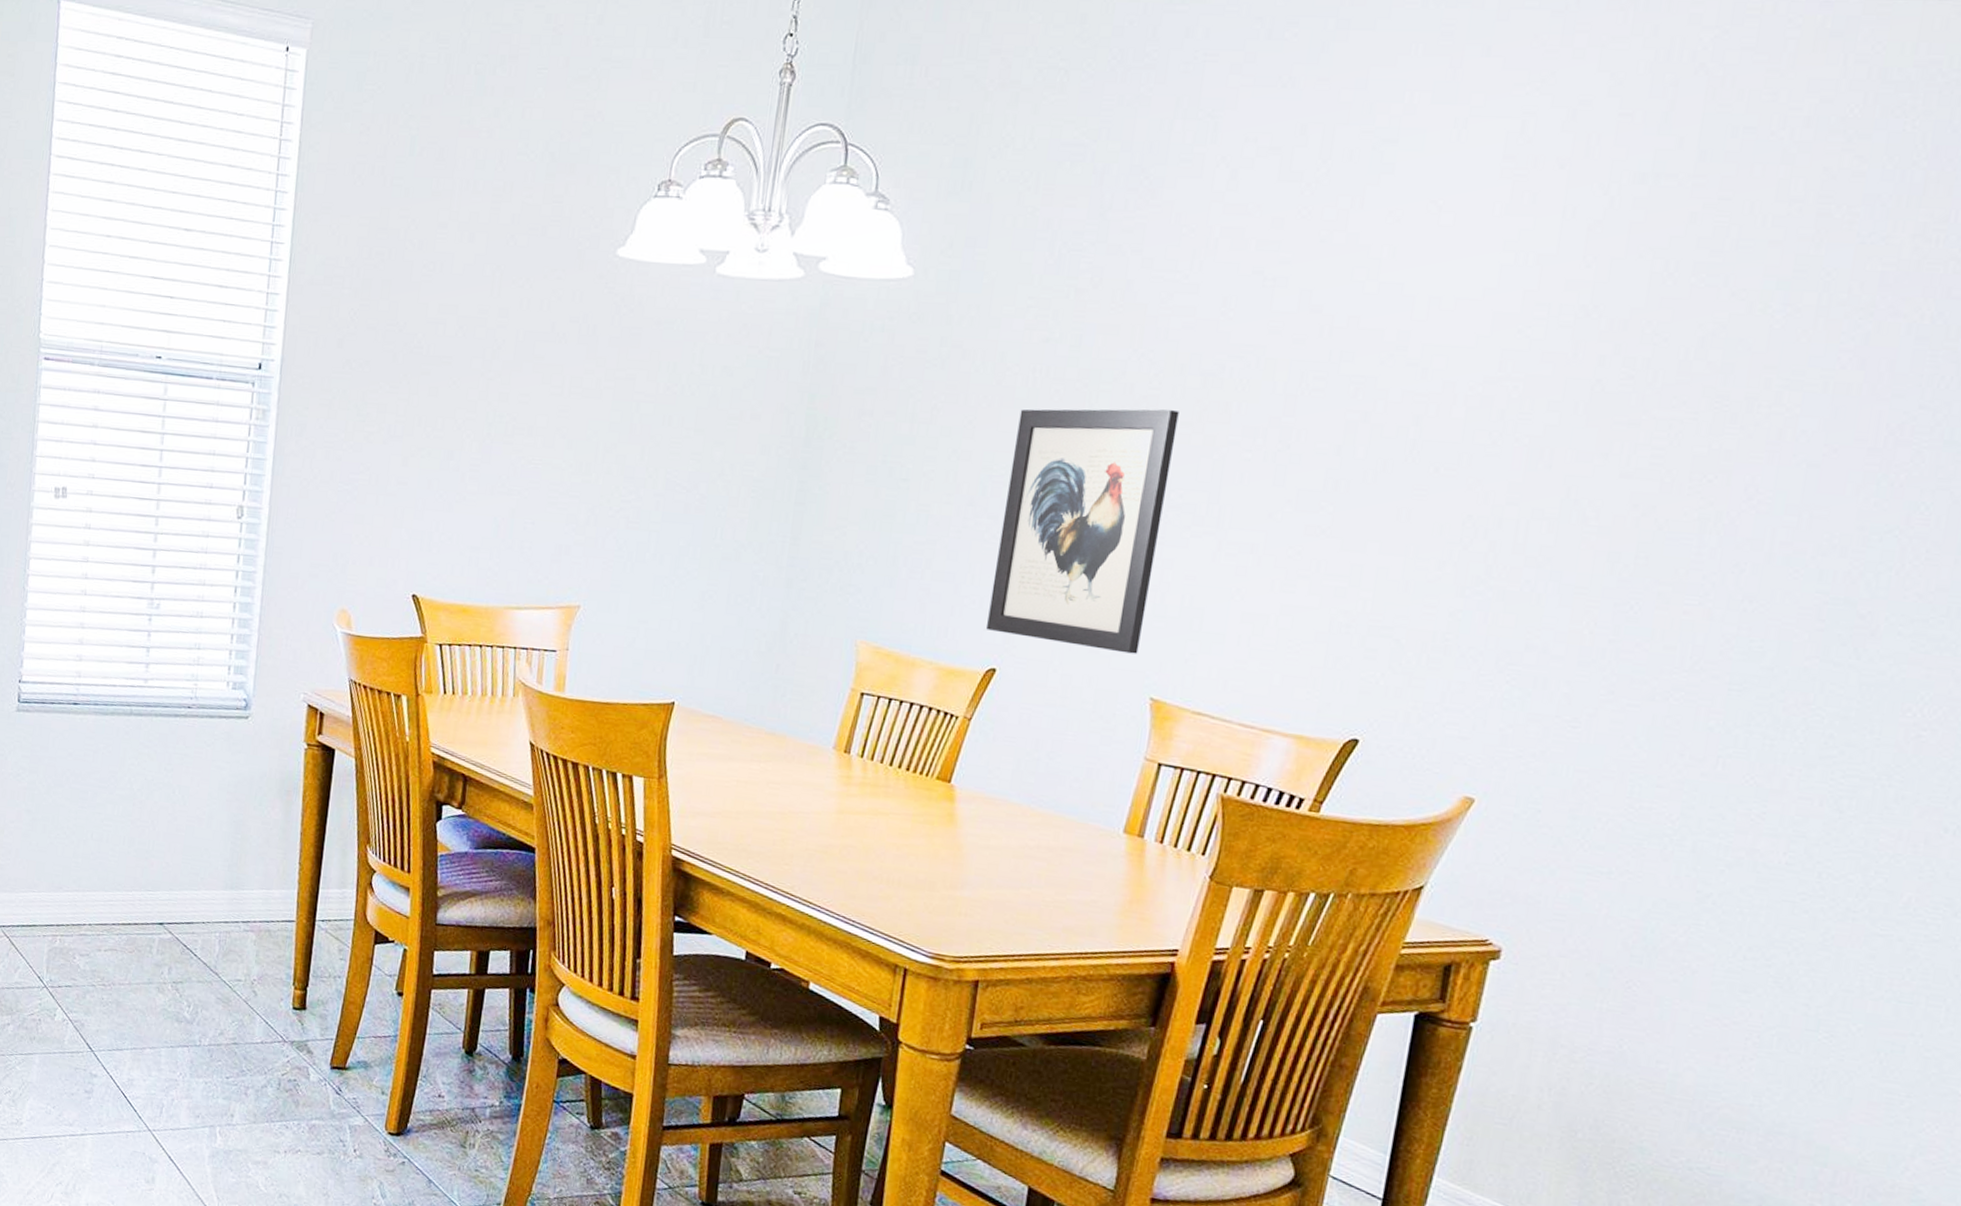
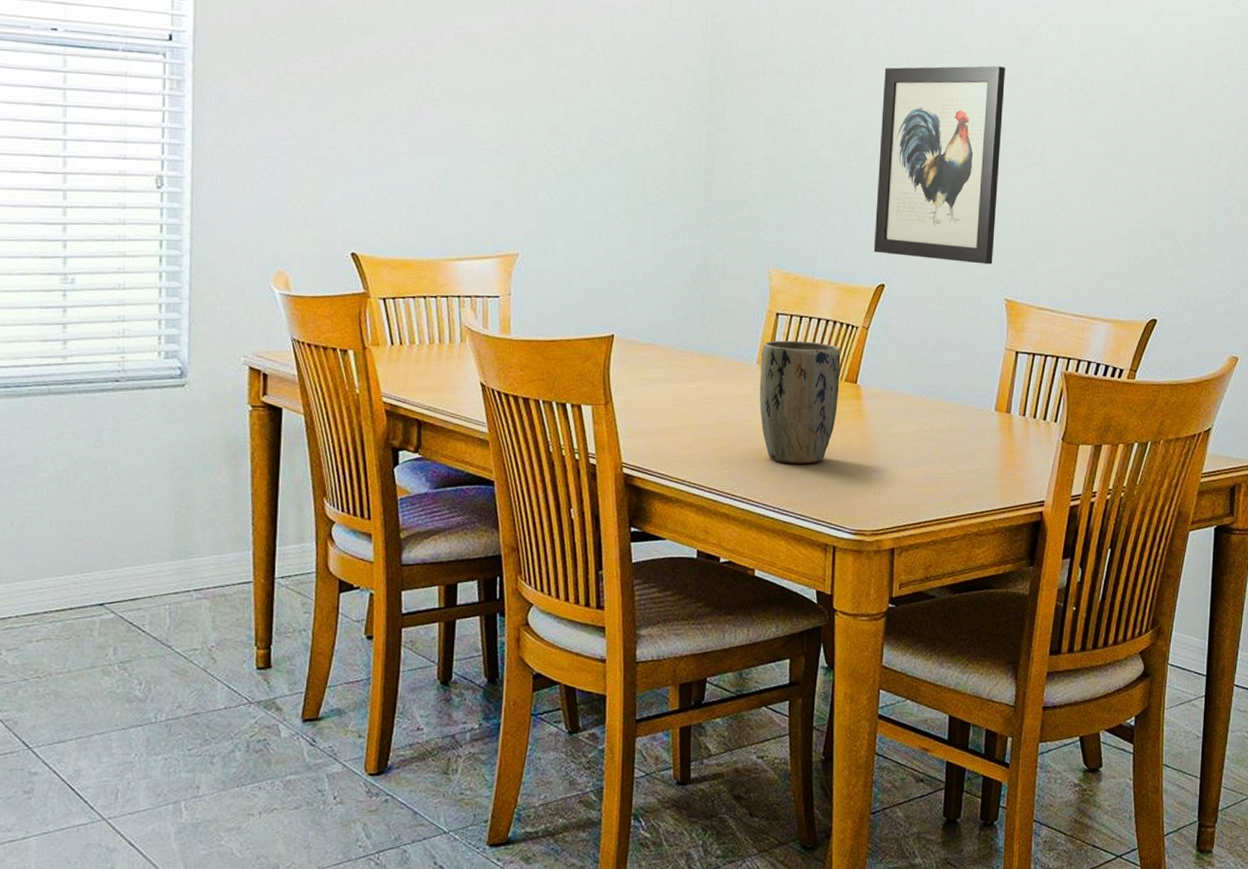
plant pot: none [831,724,935,870] -> present [759,340,841,464]

